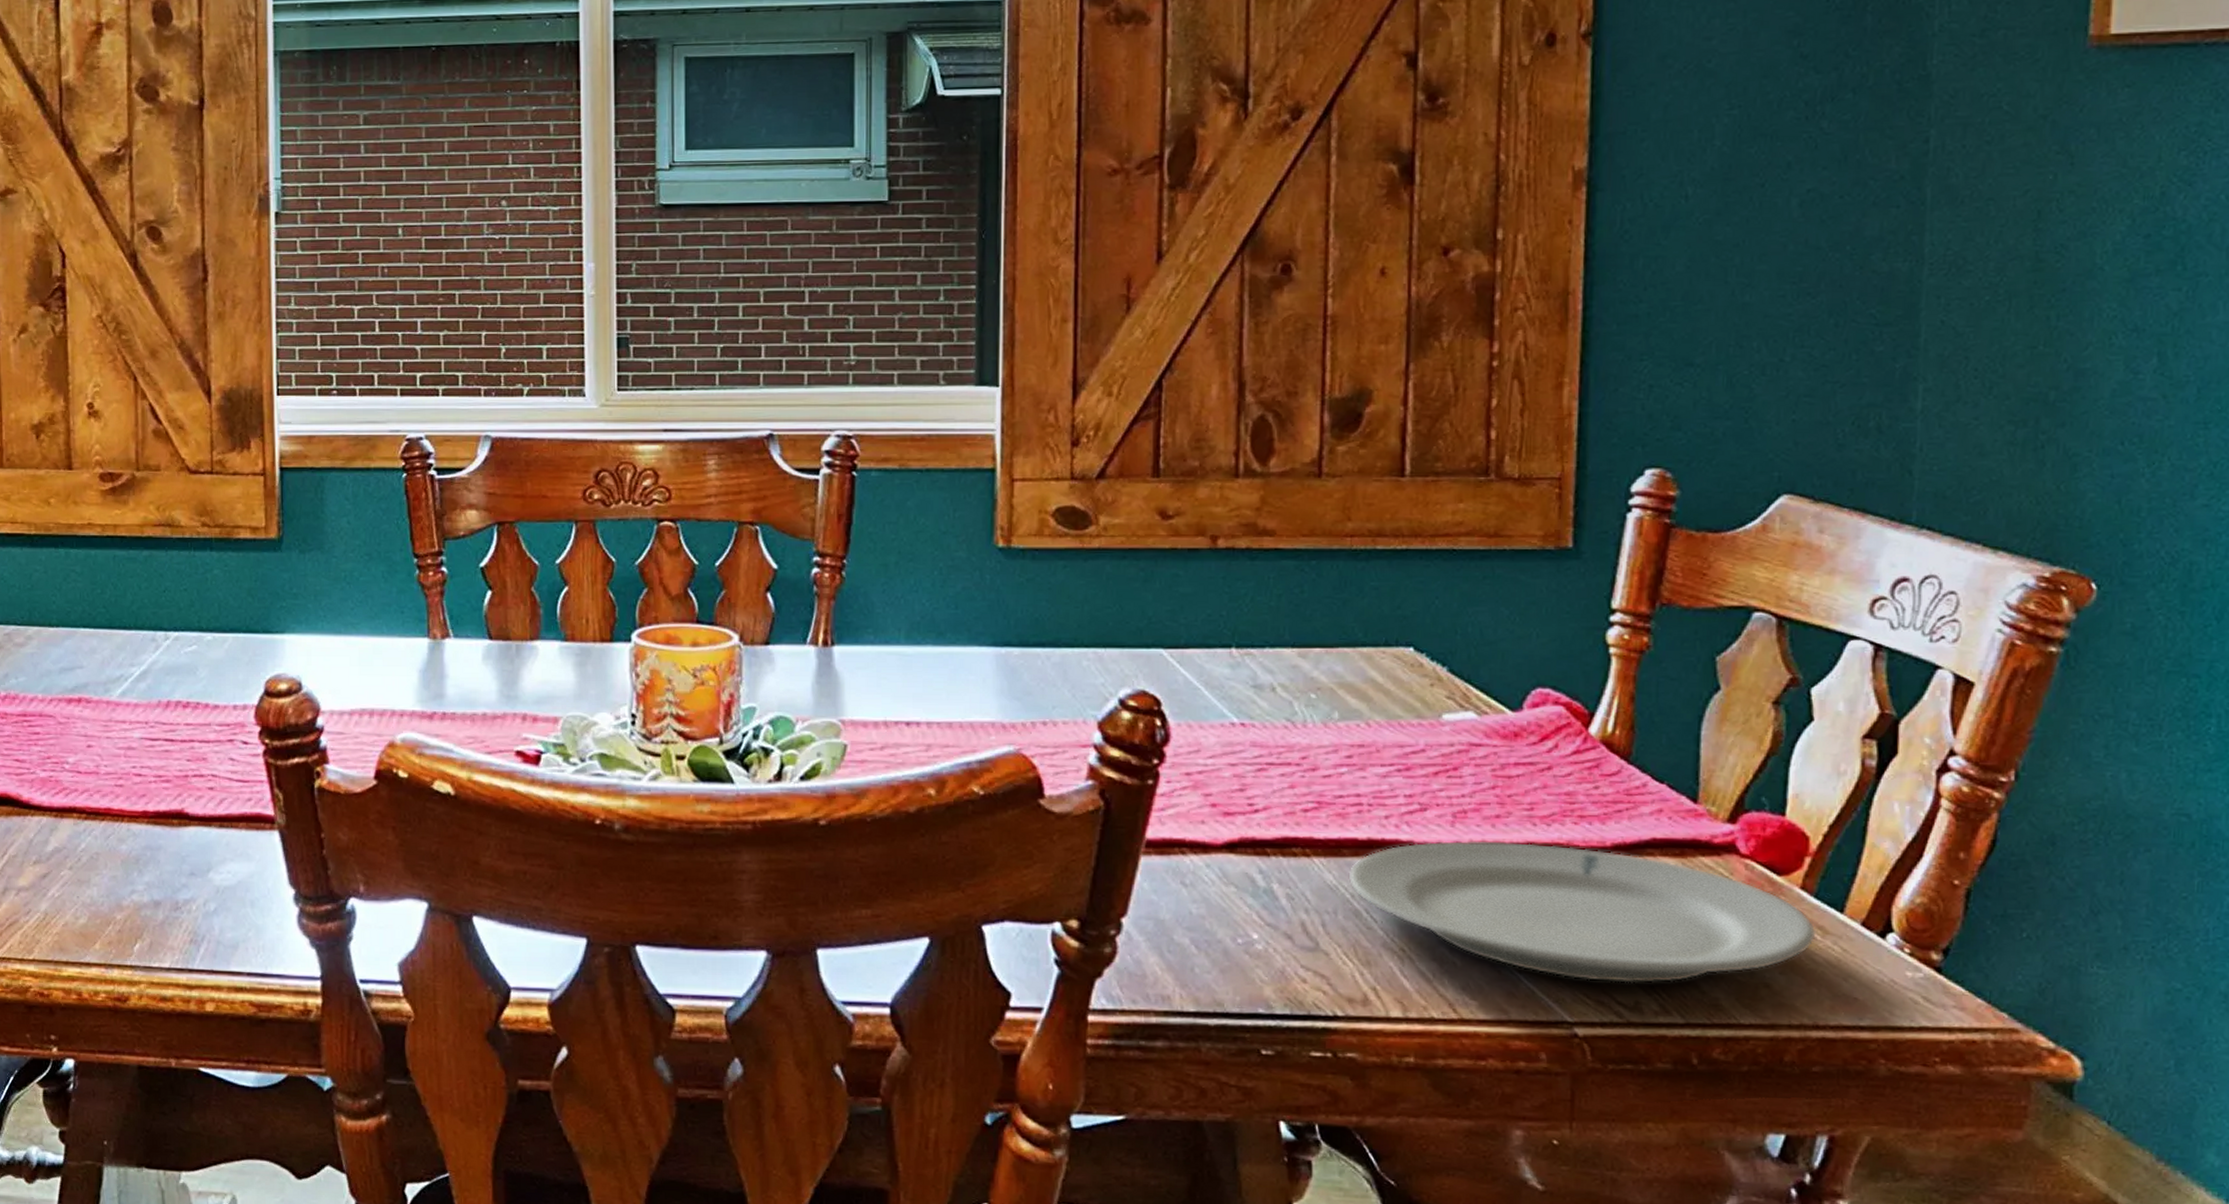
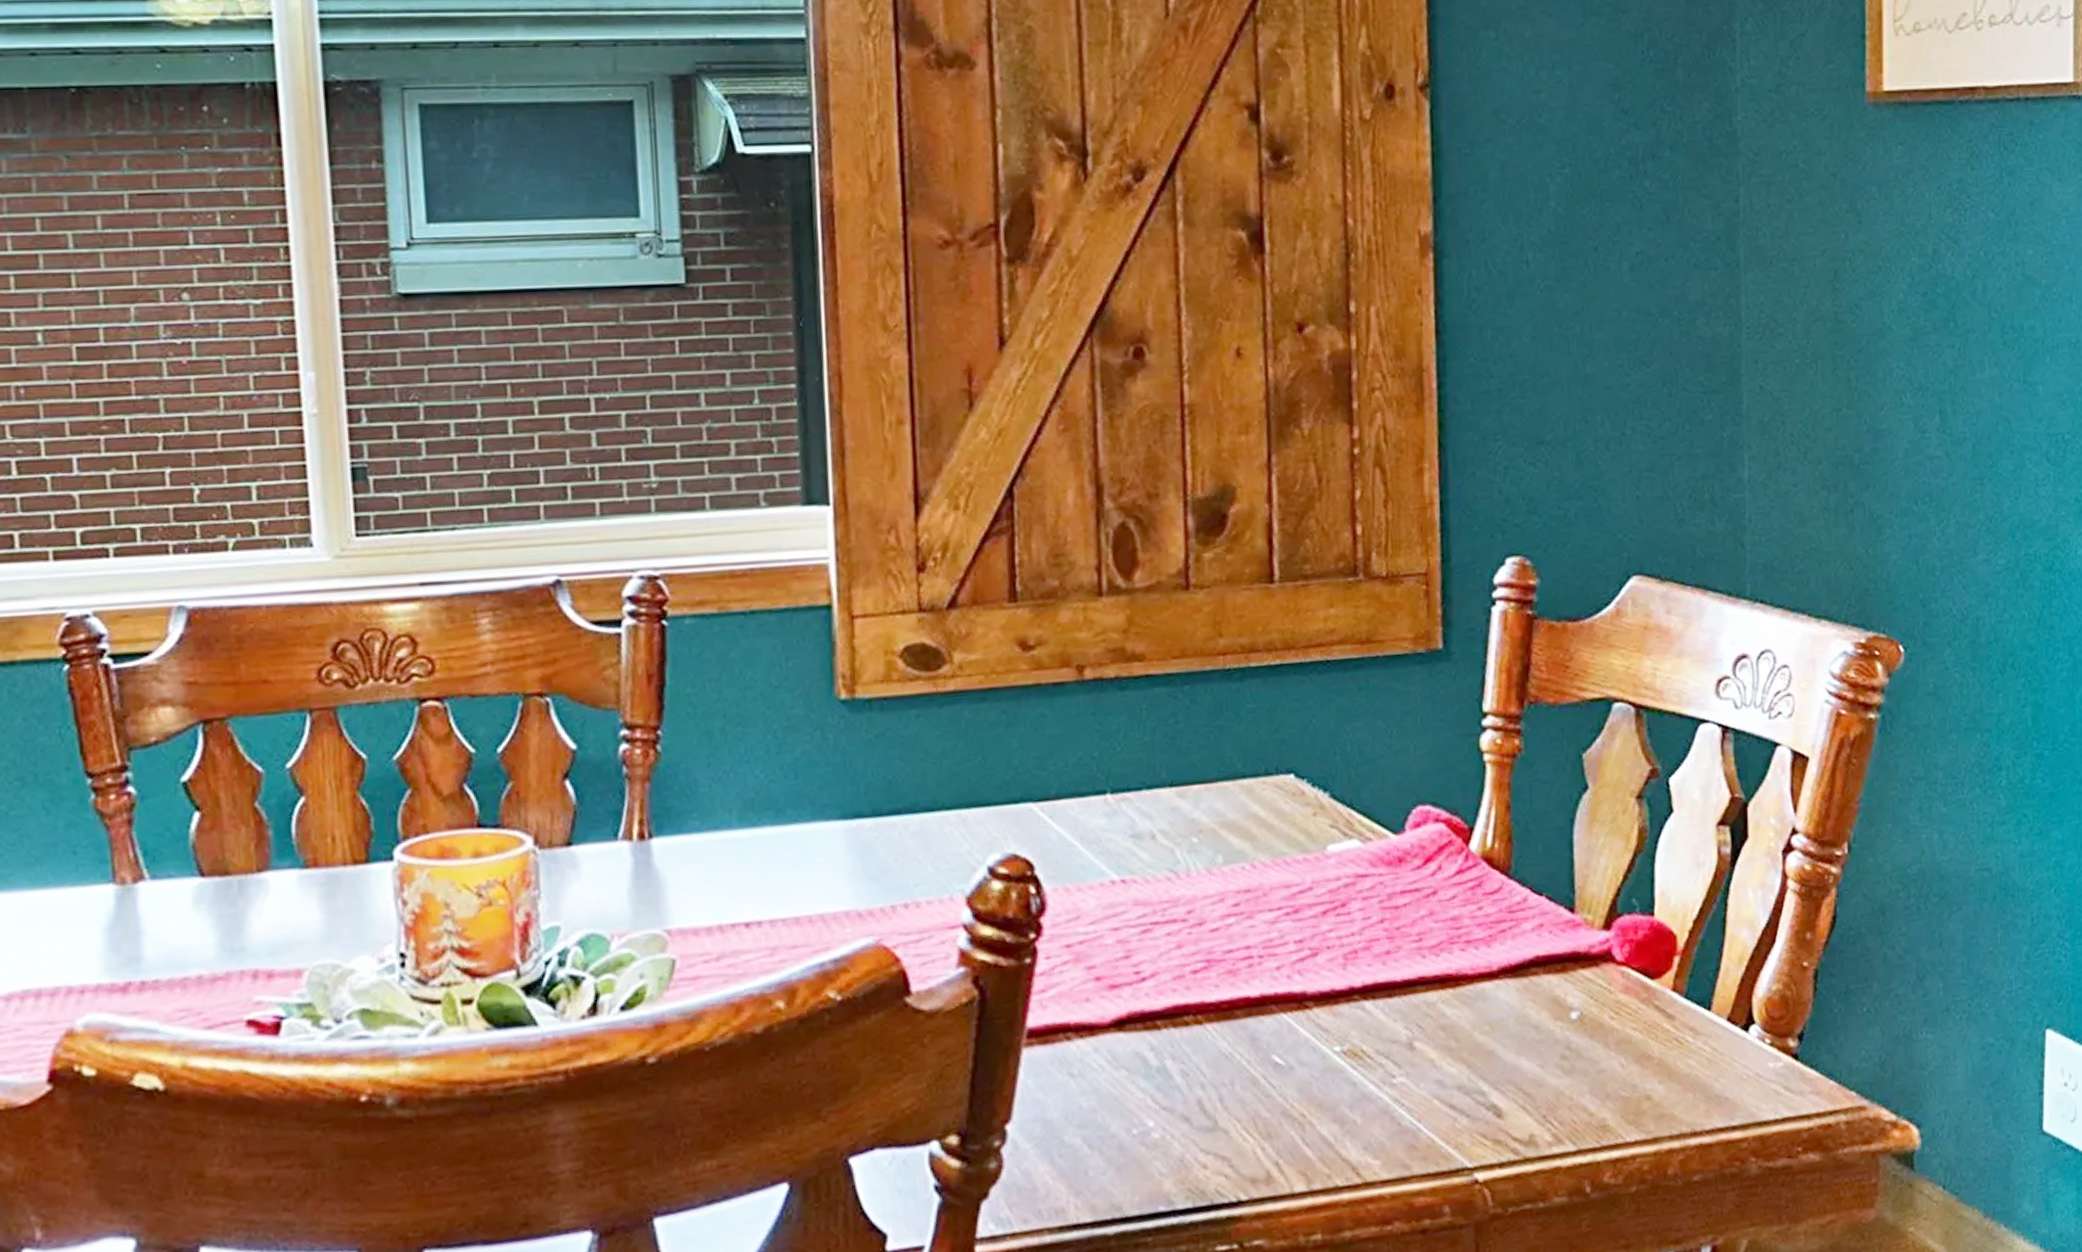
plate: present [1348,840,1817,984] -> none [1243,975,1689,1121]

